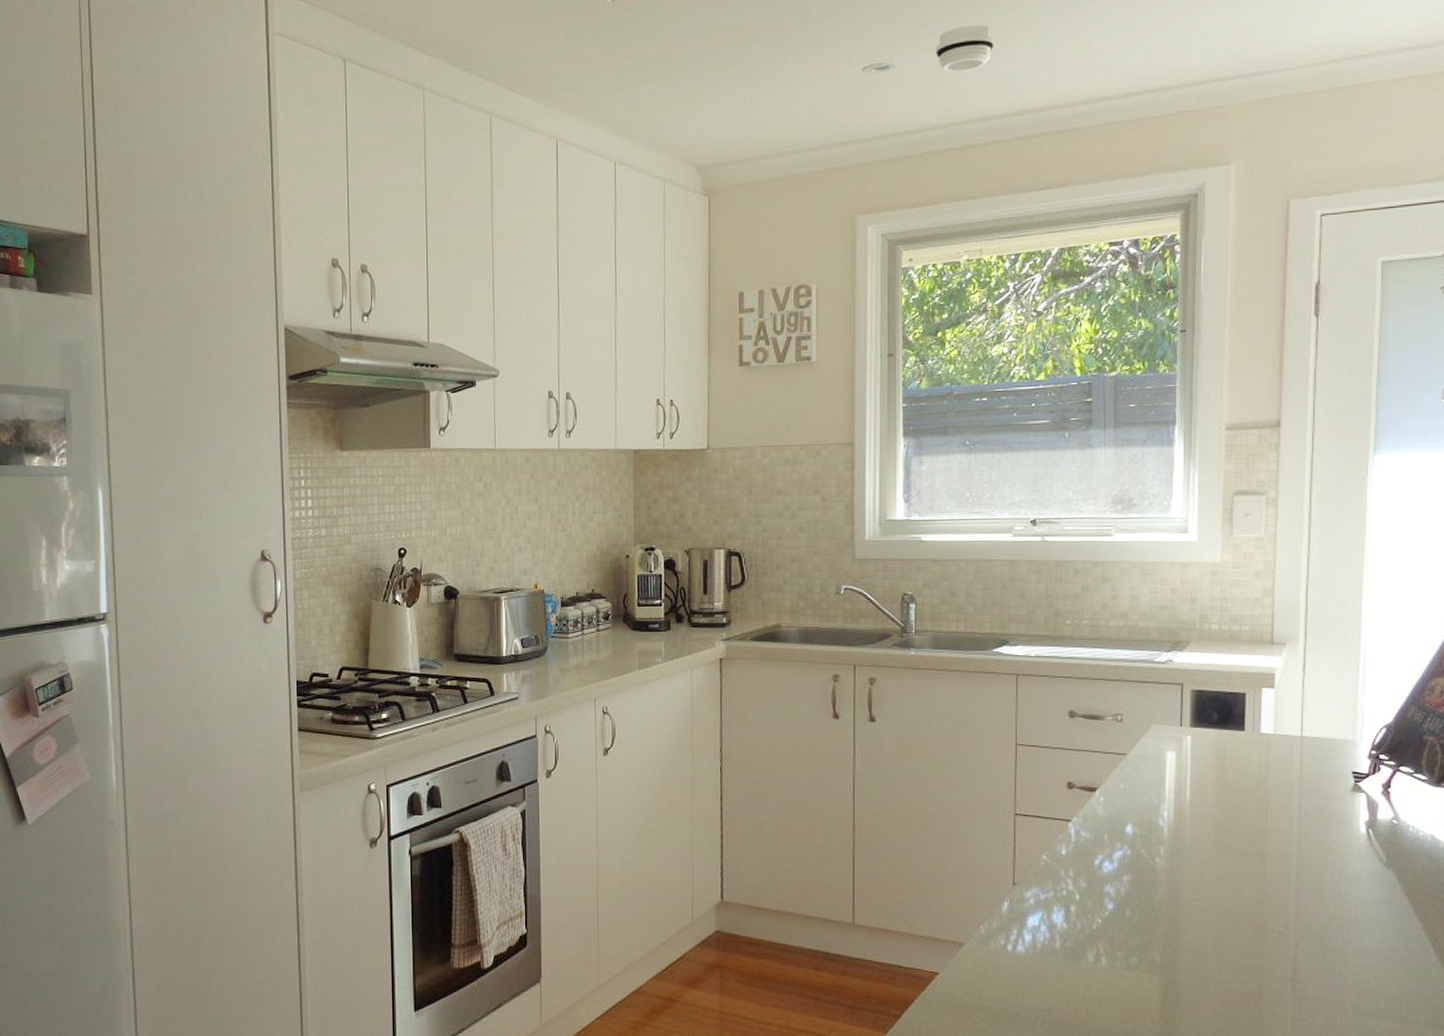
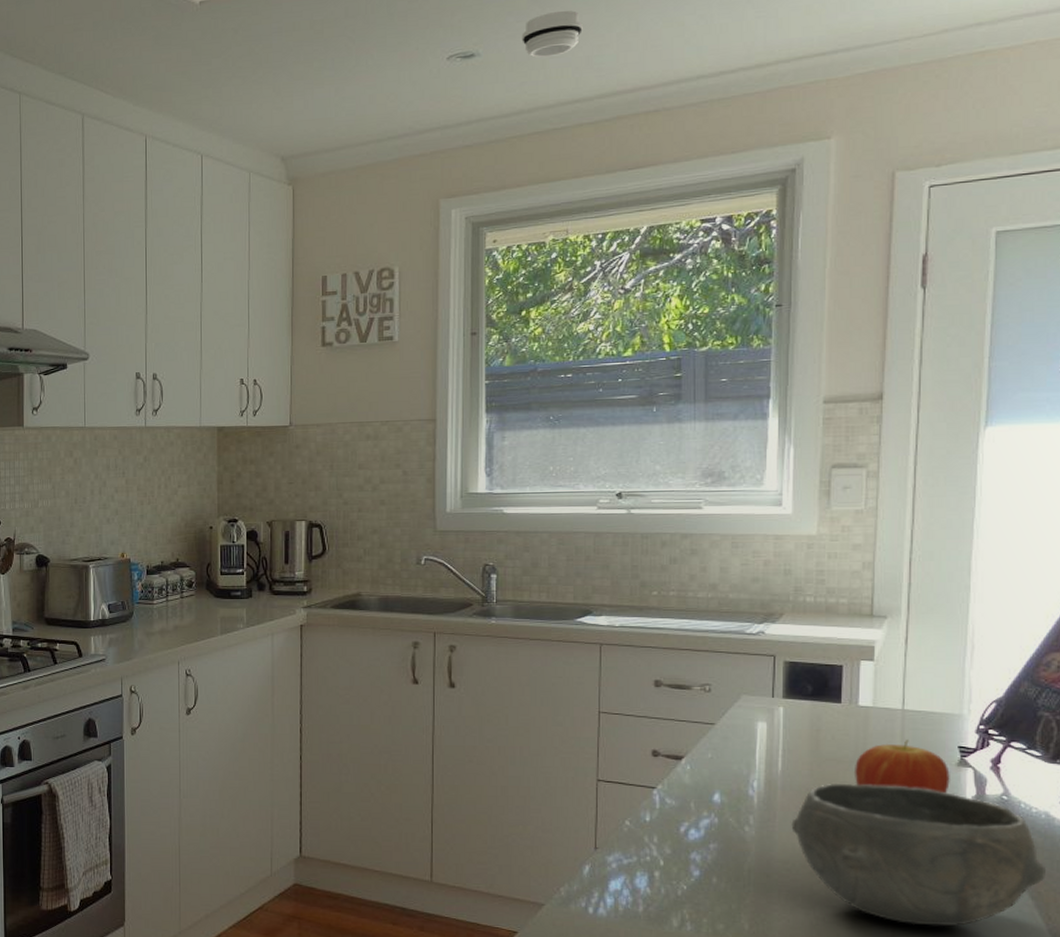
bowl: none [1199,811,1432,952] -> present [791,783,1046,927]
fruit: none [1256,766,1345,819] -> present [853,739,950,794]

